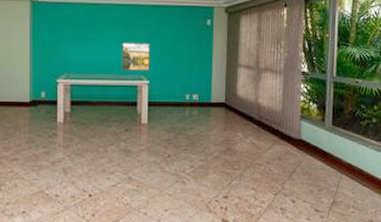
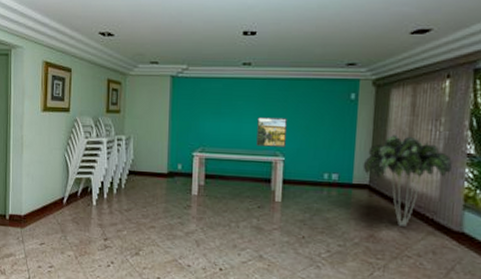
indoor plant: none [219,56,292,138] -> present [363,134,453,227]

